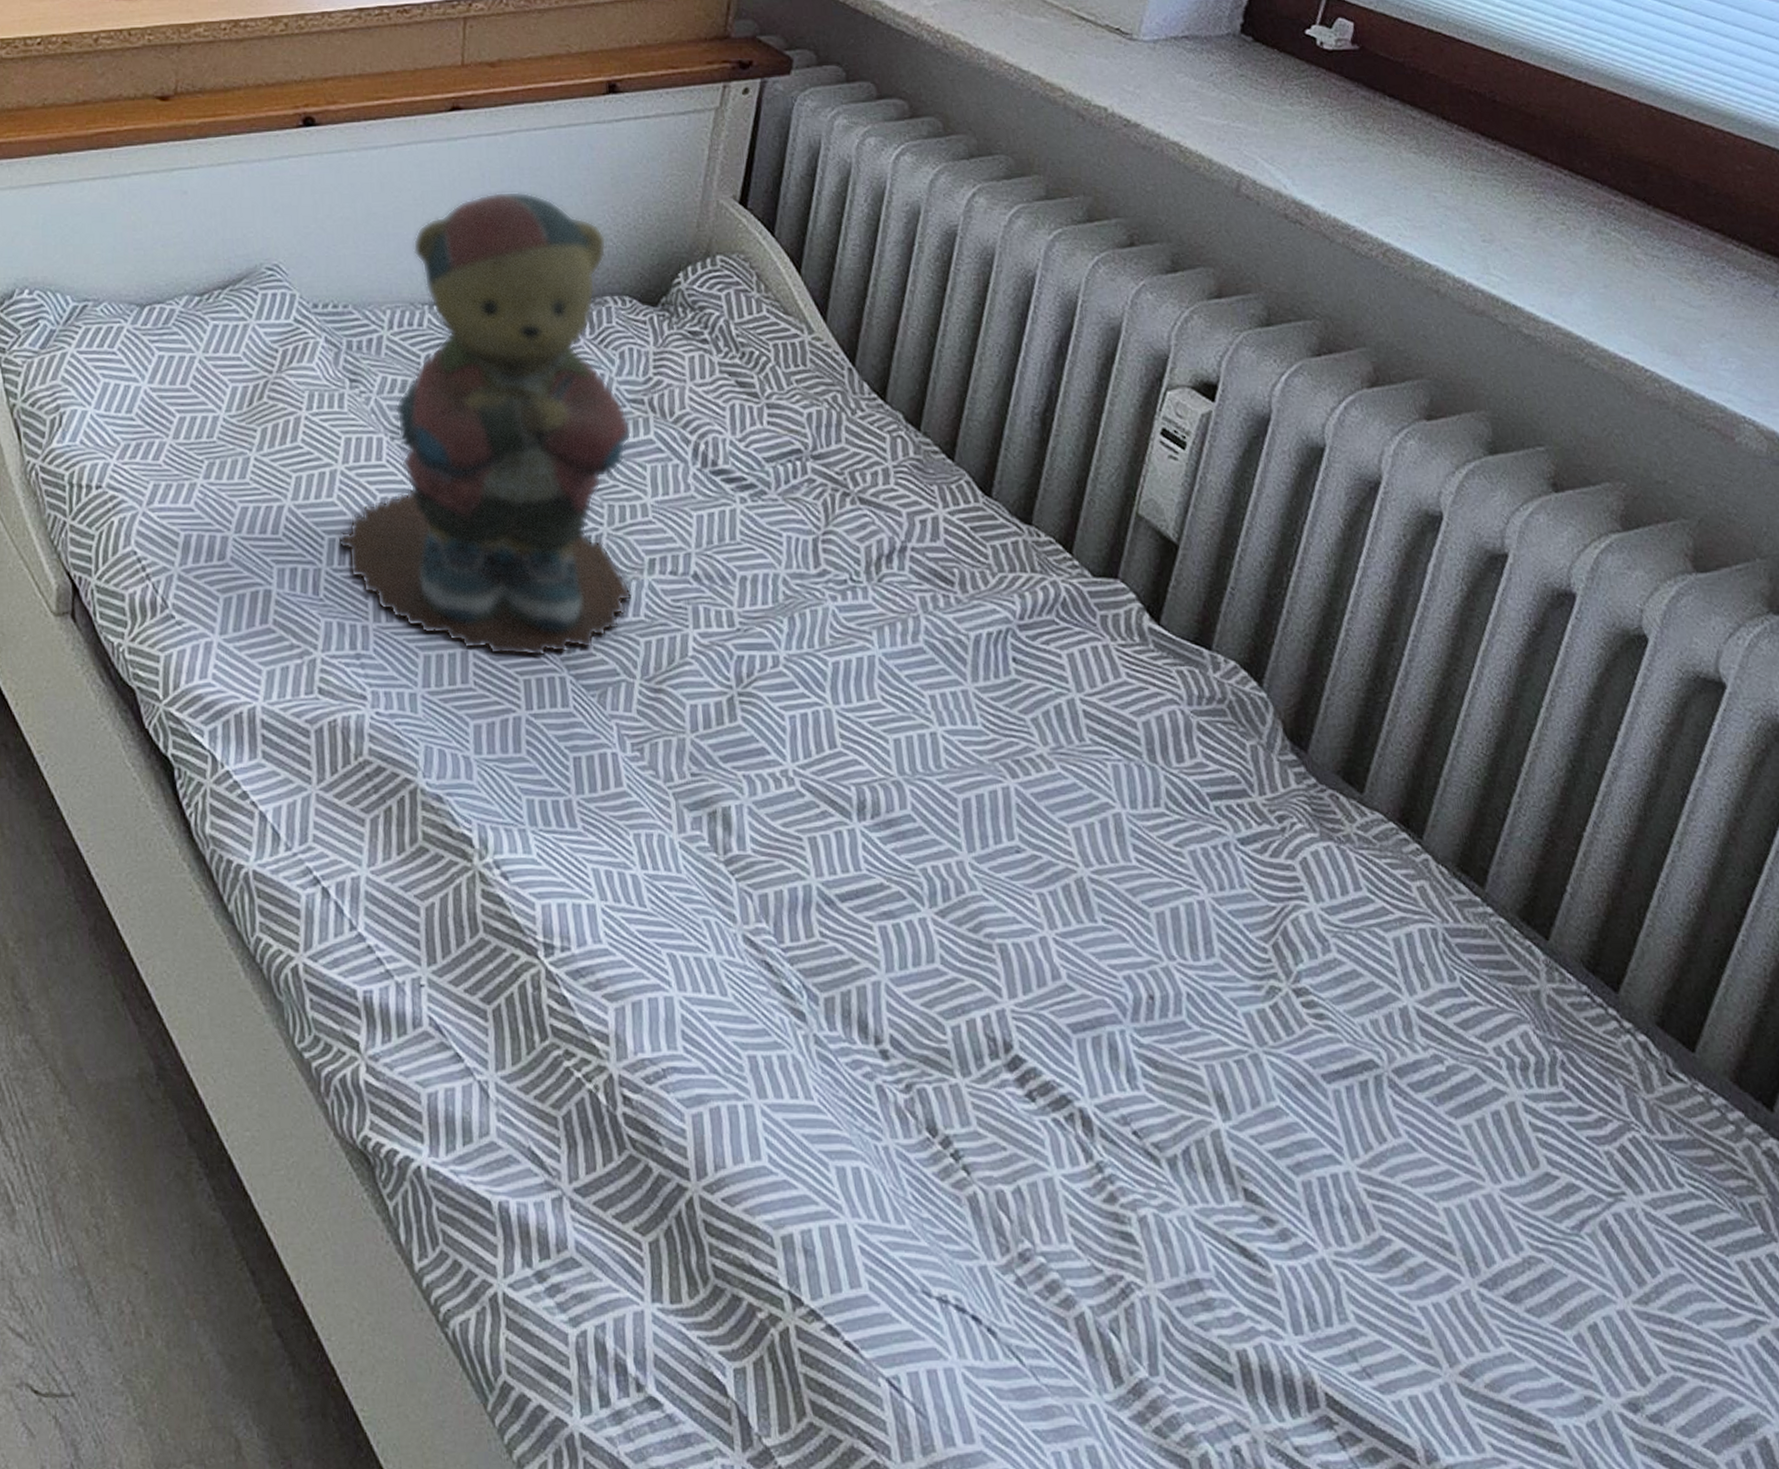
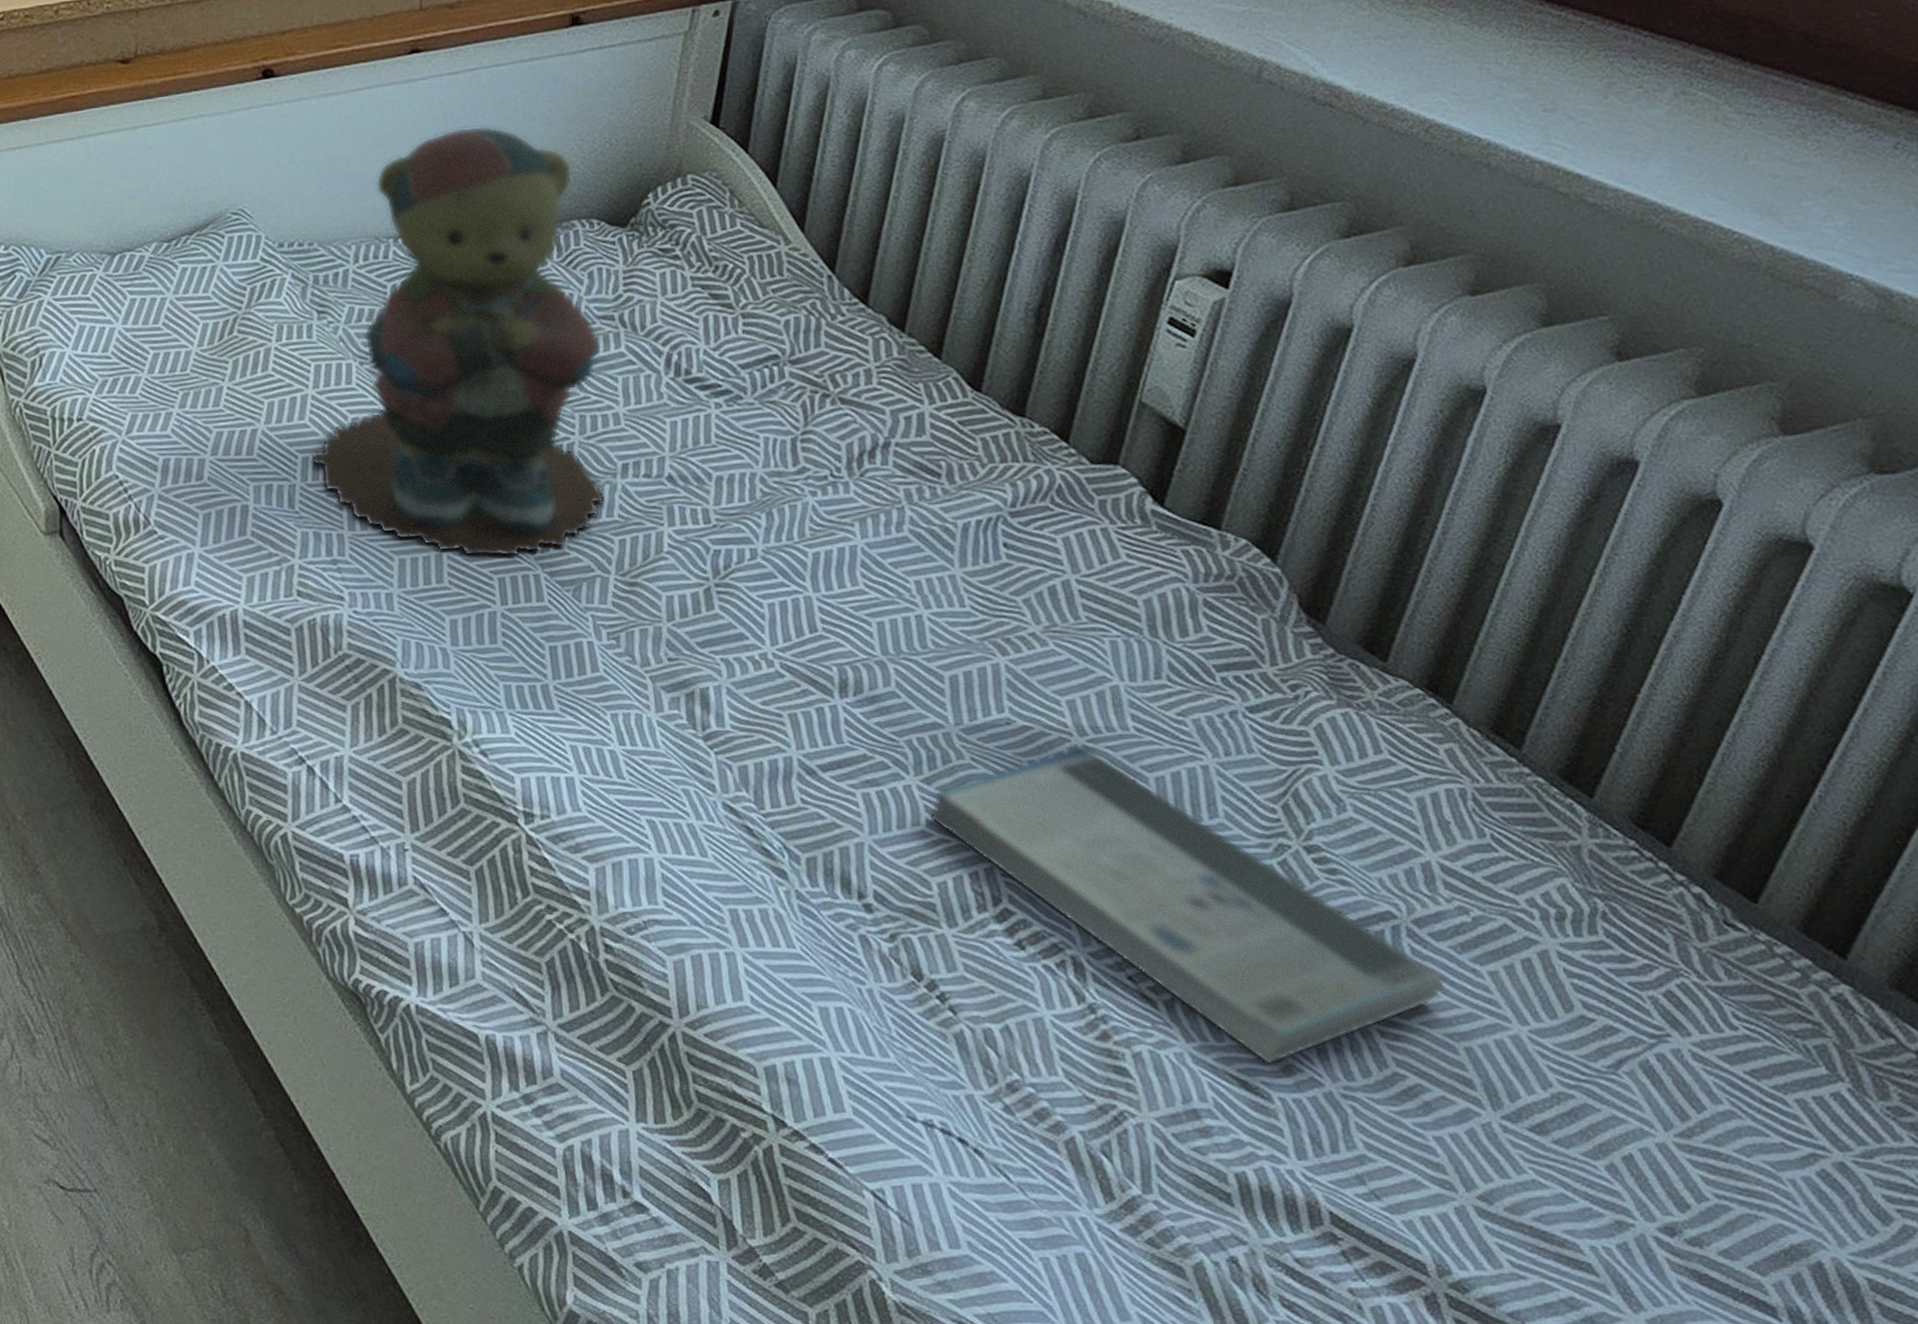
book: none [943,874,1425,1230] -> present [929,743,1446,1066]

